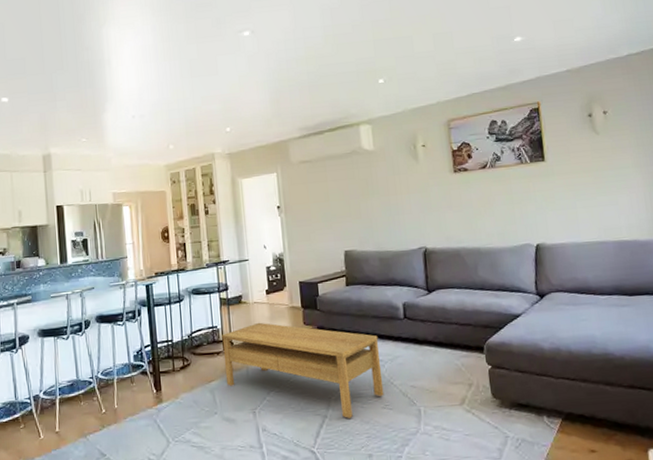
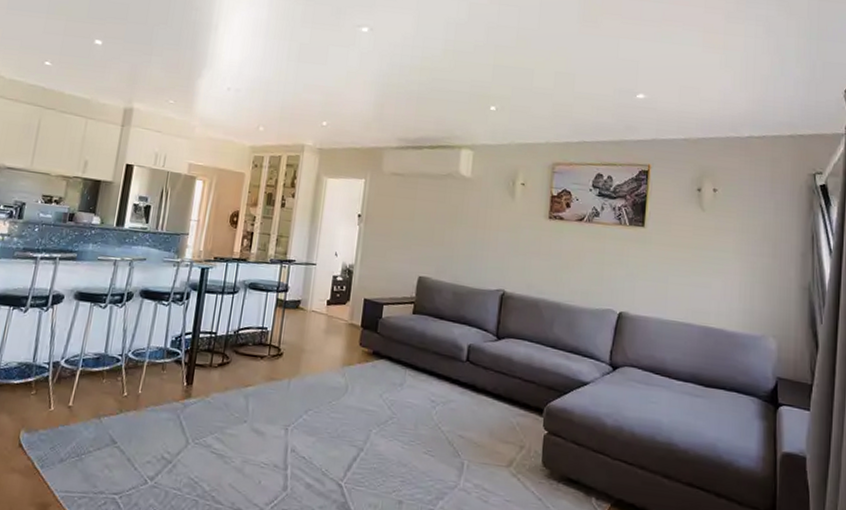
coffee table: present [222,322,384,418] -> none [263,333,435,457]

